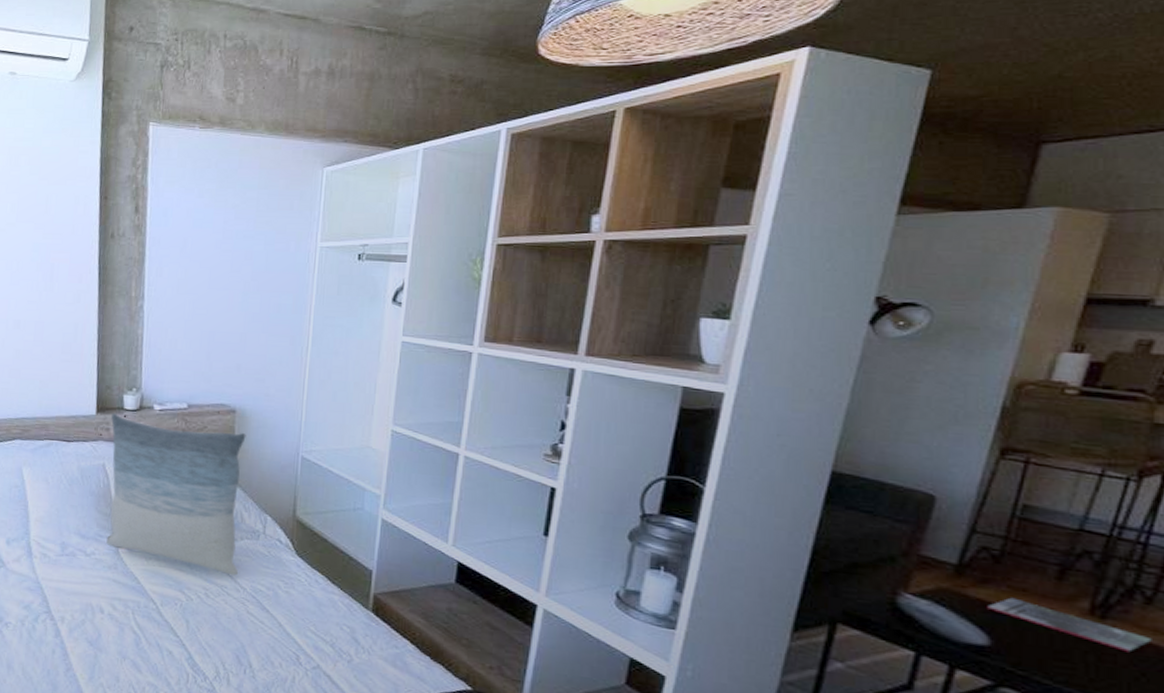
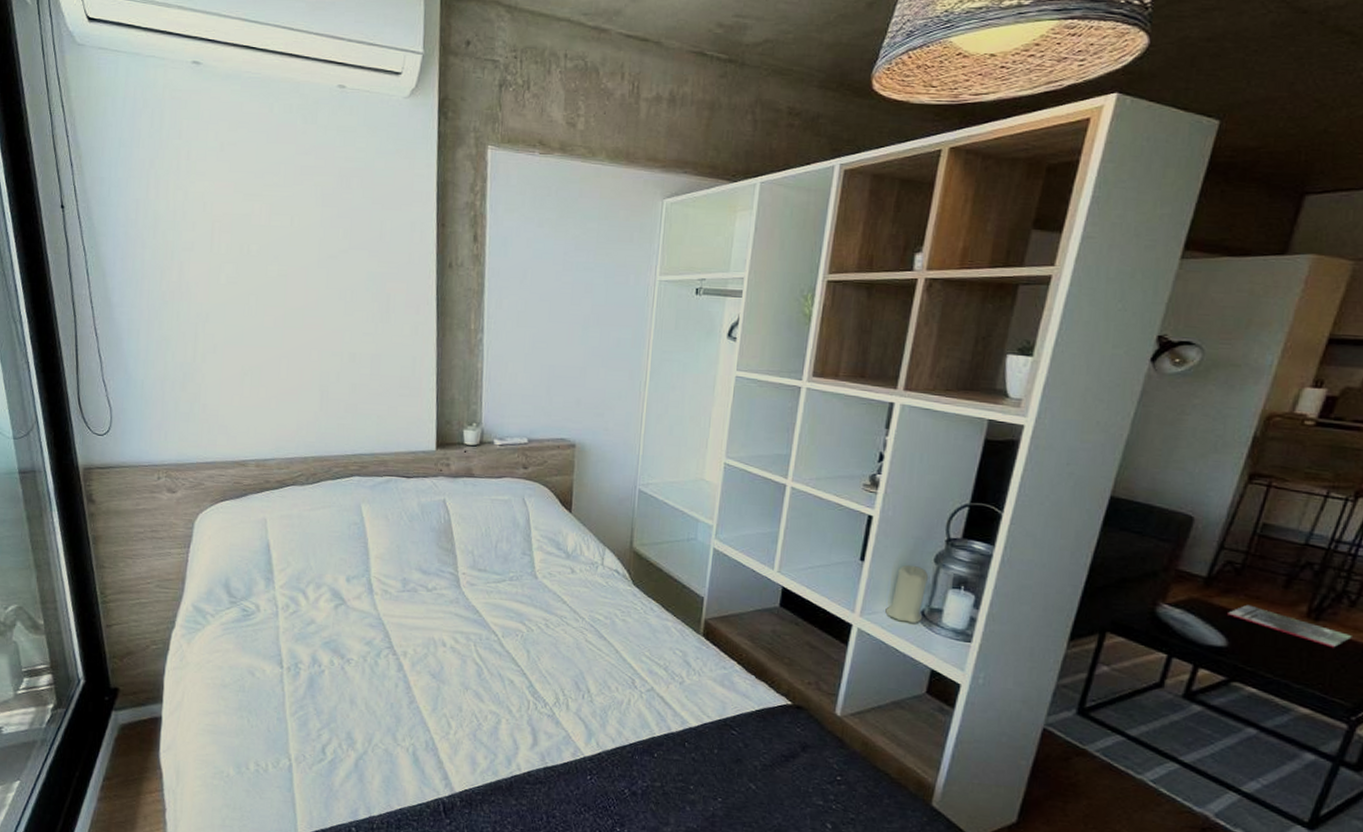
pillow: present [106,412,246,576] -> none [448,448,586,607]
candle: none [574,541,621,607] -> present [885,564,928,624]

